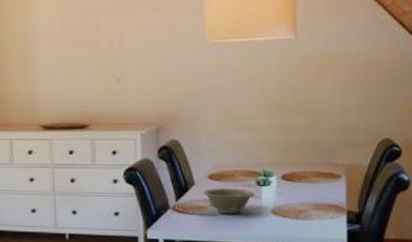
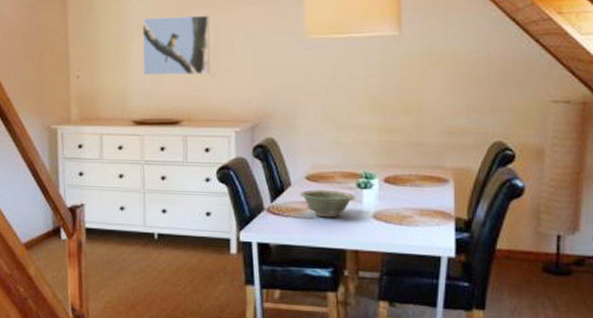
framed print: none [48,21,116,81] -> present [142,15,211,75]

